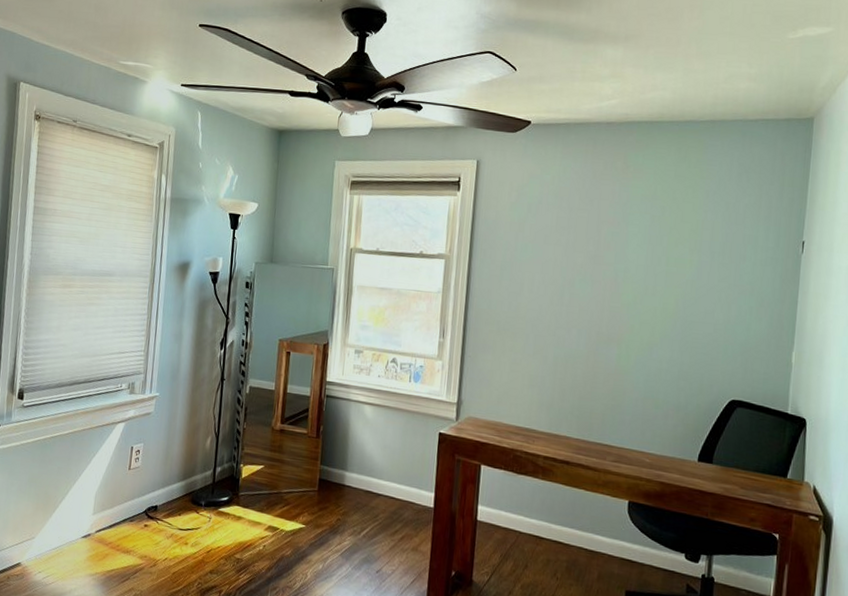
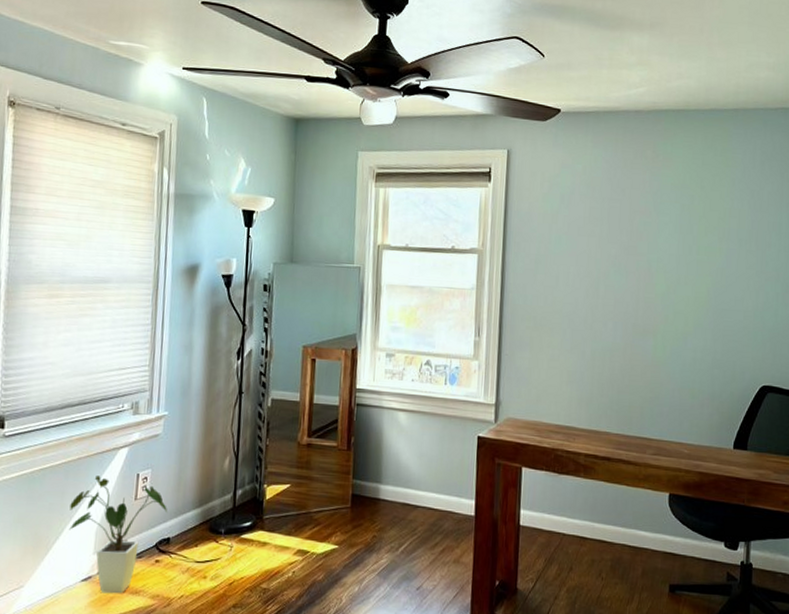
house plant: none [73,446,156,552] -> present [69,476,167,594]

